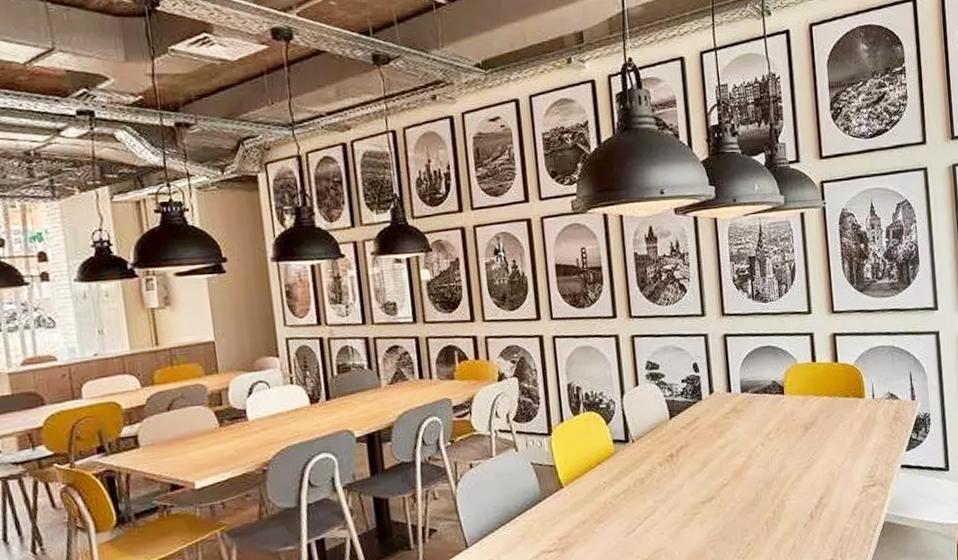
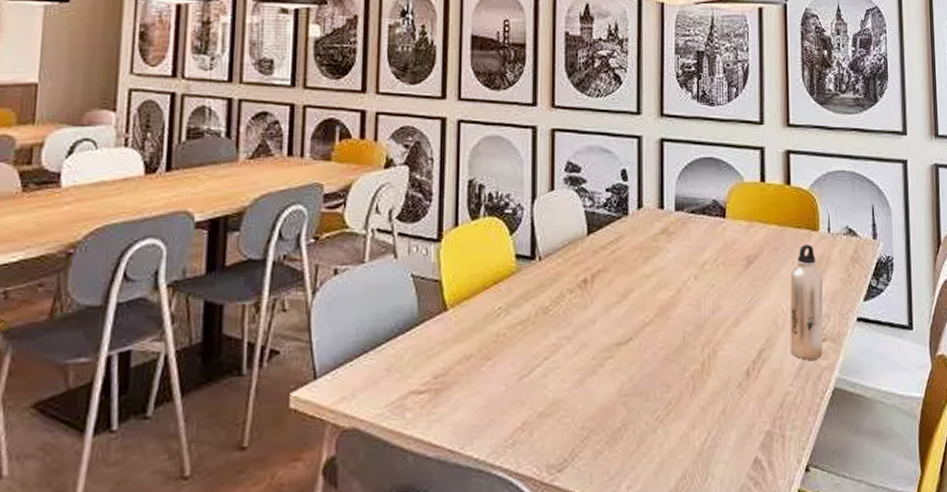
water bottle: none [842,410,873,502] -> present [790,245,823,360]

